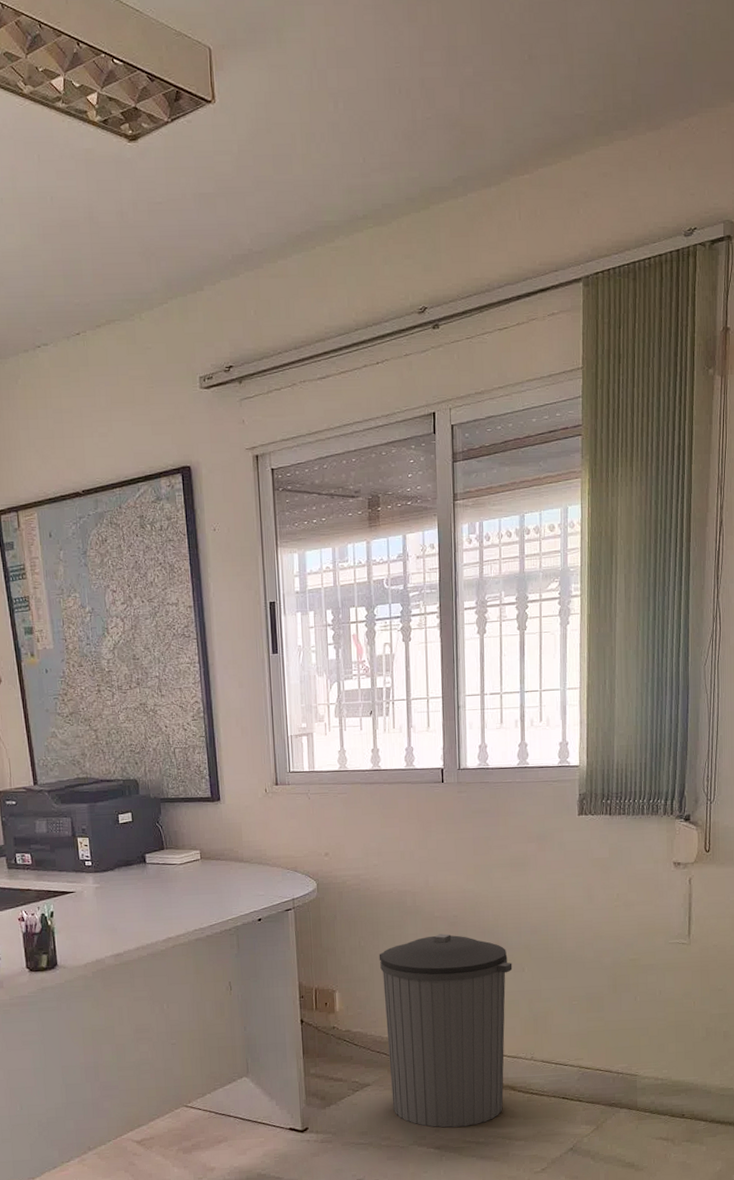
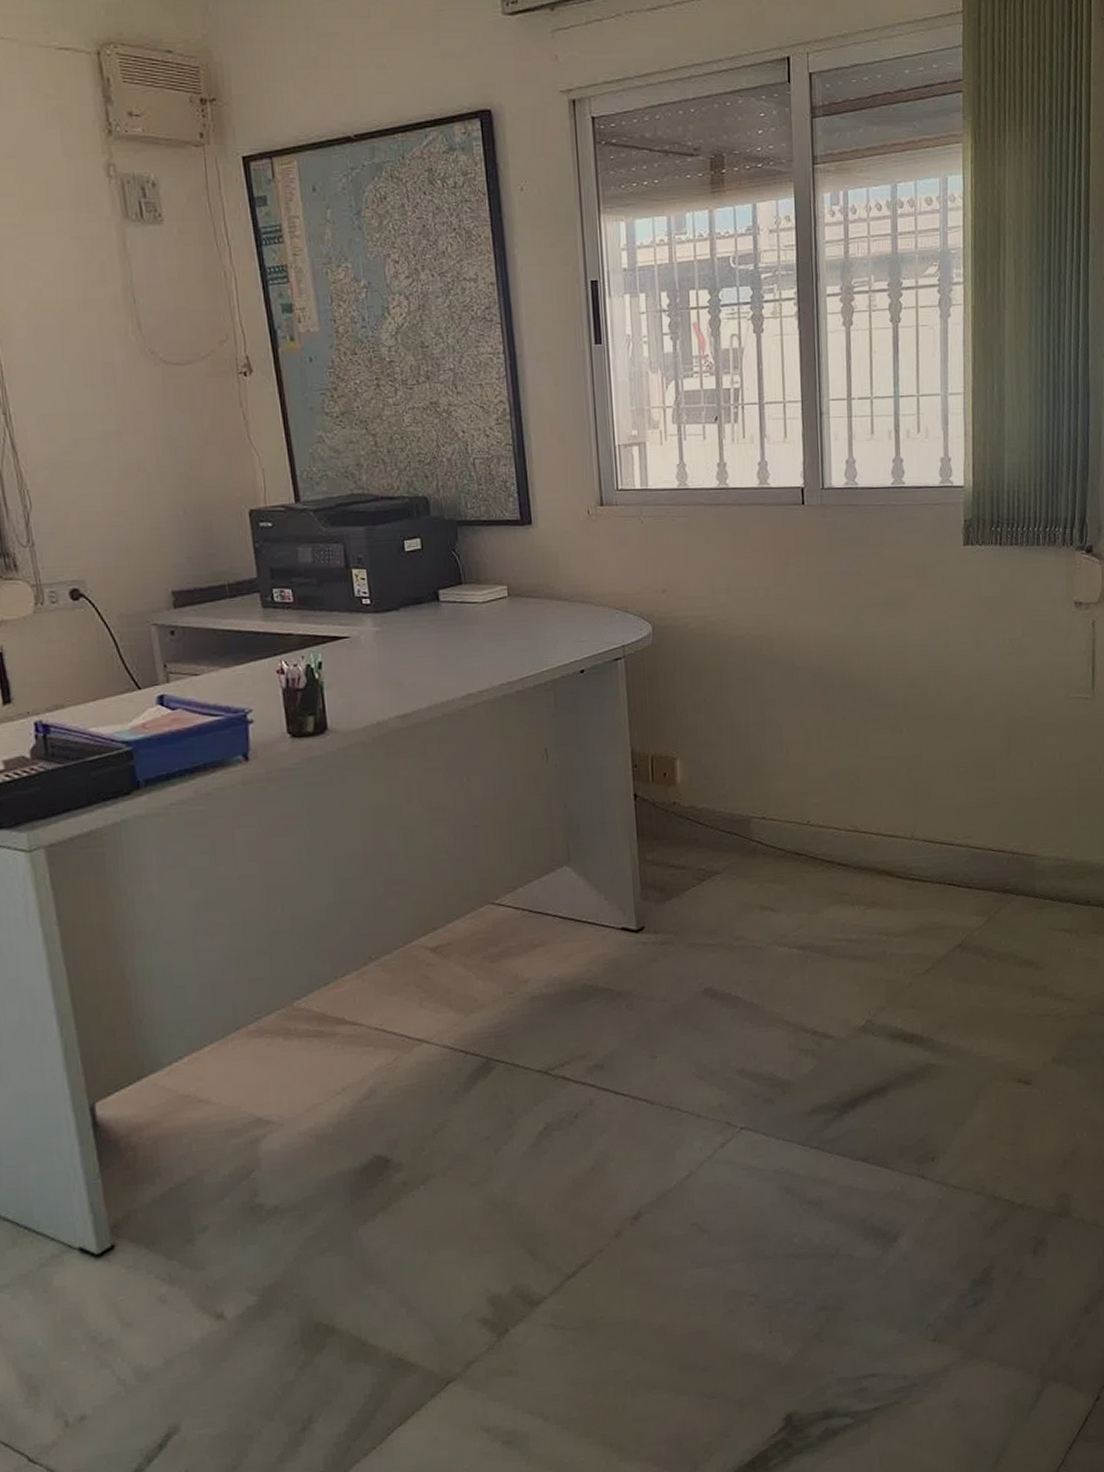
trash can: present [379,934,513,1128] -> none [728,687,888,923]

